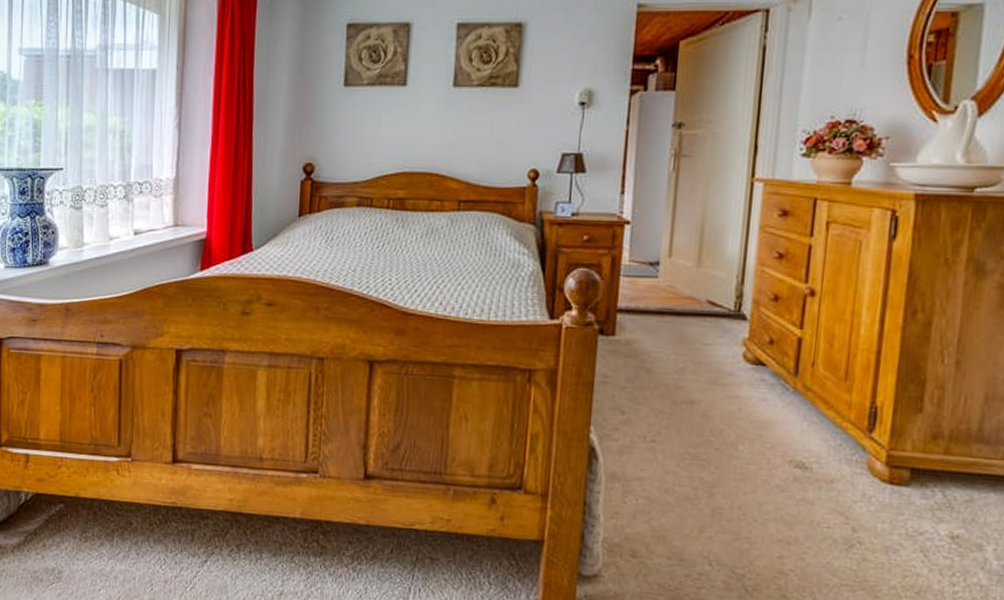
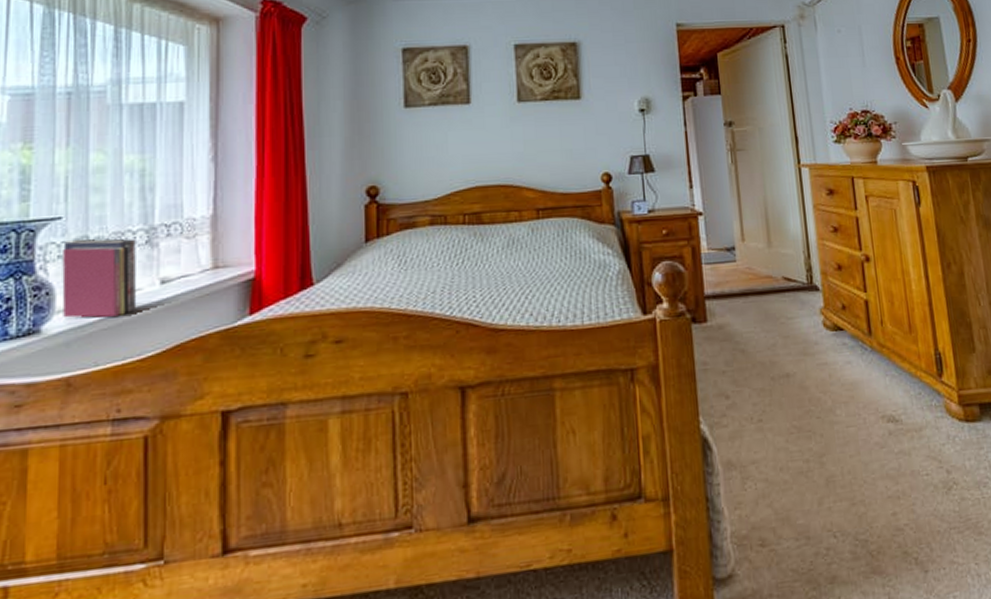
books: none [63,188,117,259] -> present [62,238,137,318]

